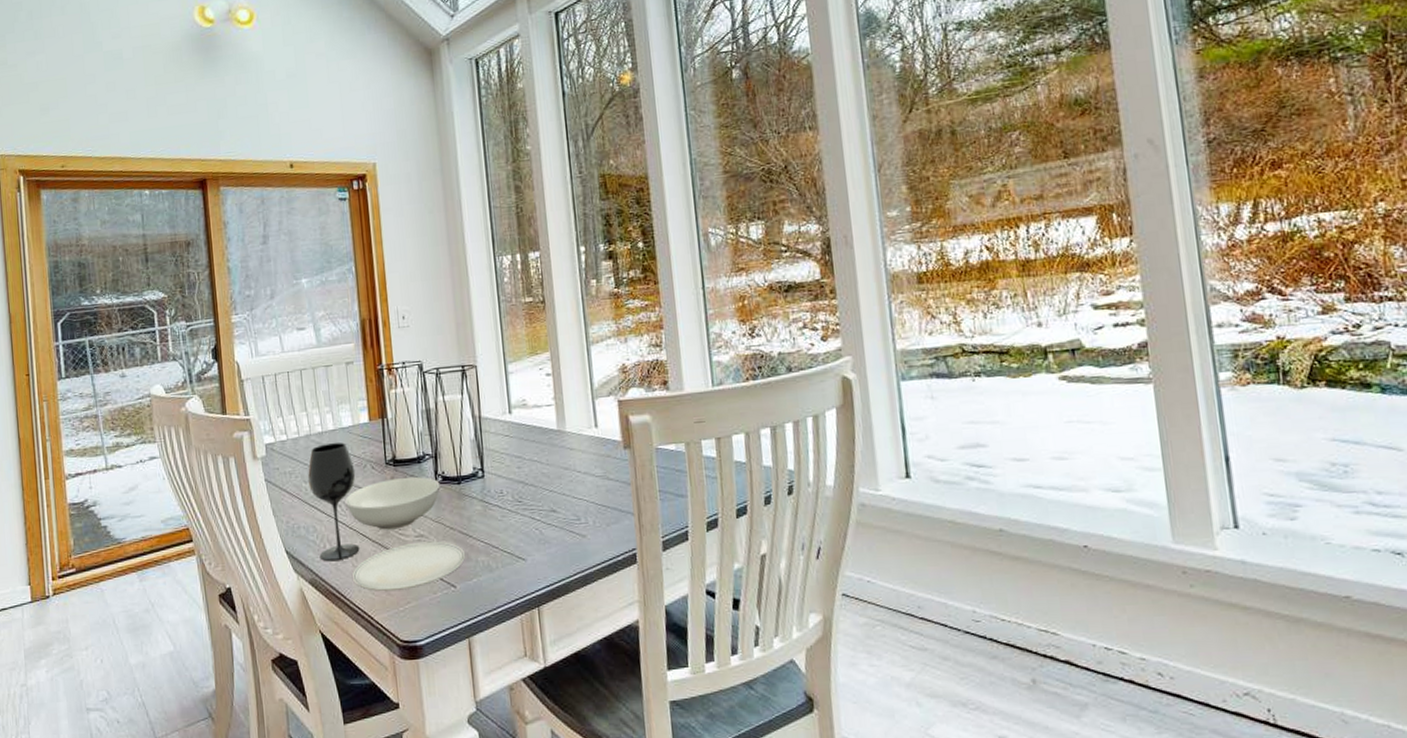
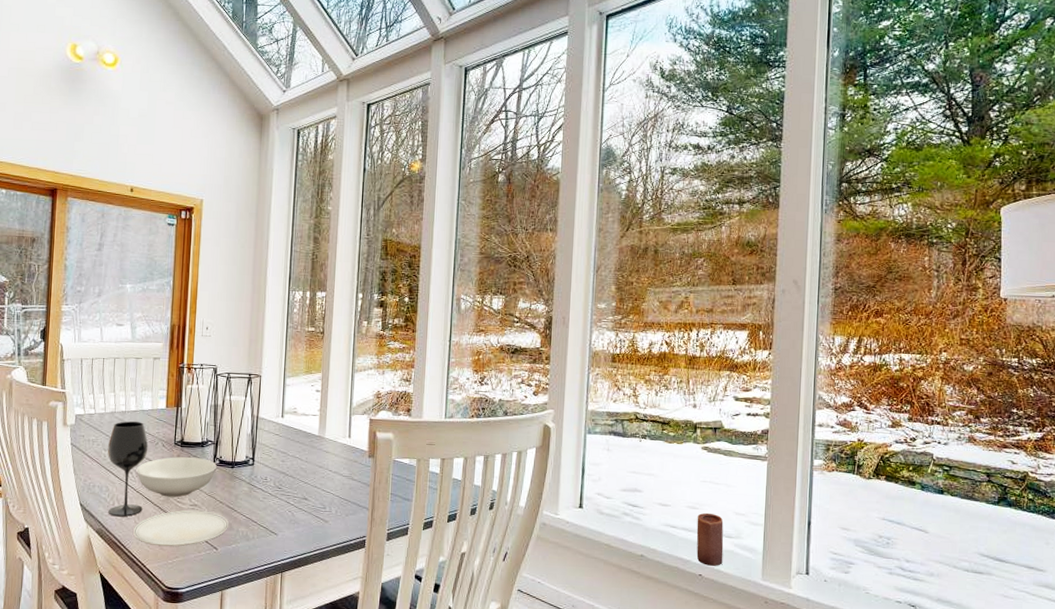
candle: none [1068,462,1114,534] -> present [696,512,724,567]

